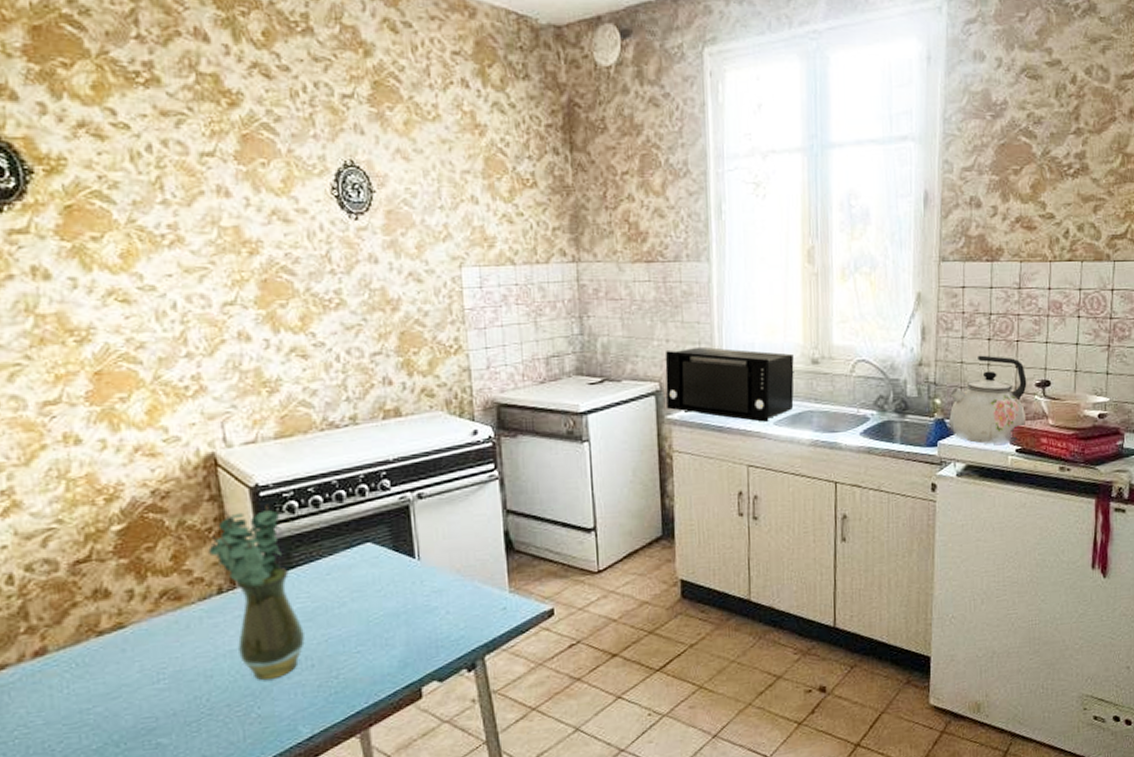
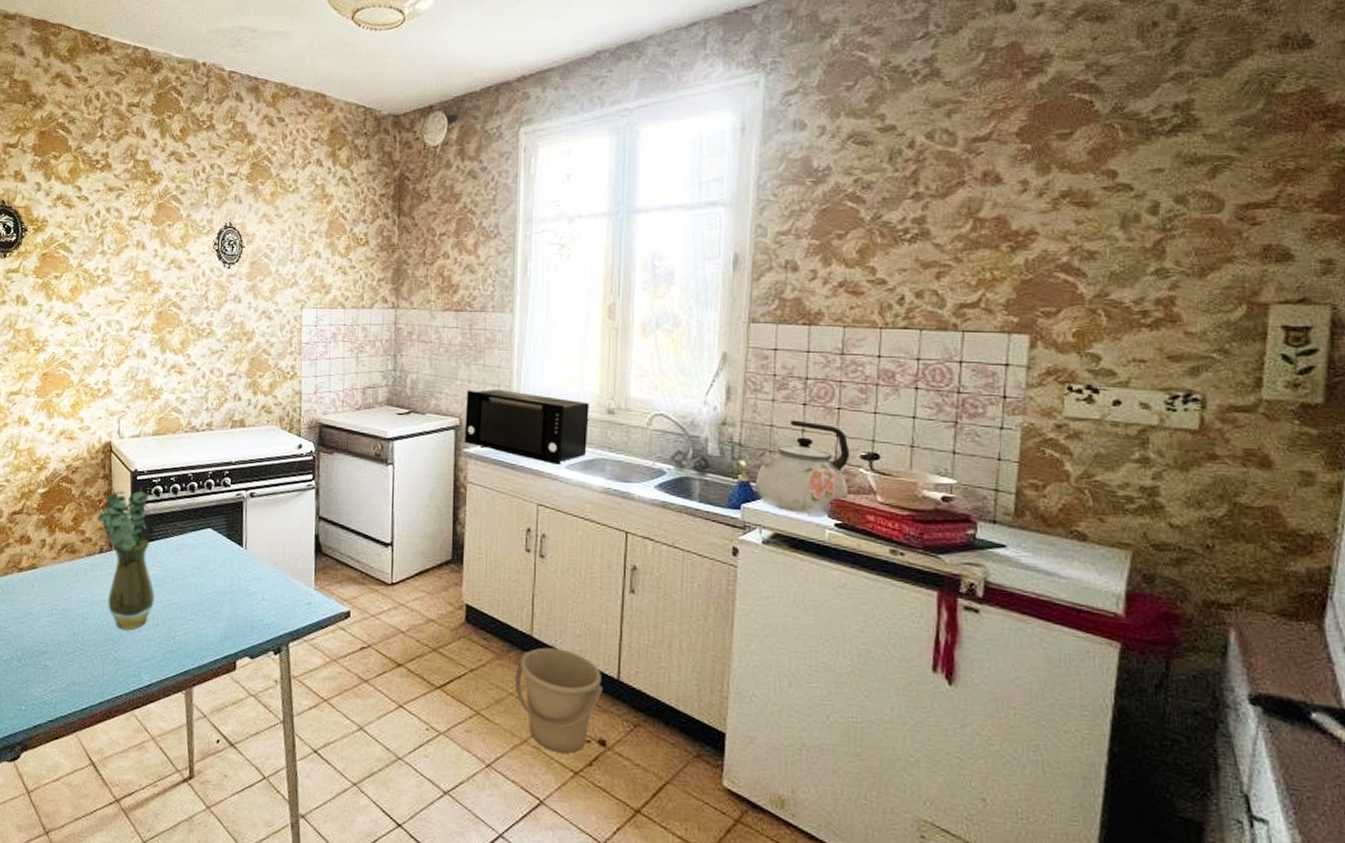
bucket: none [735,607,821,708] -> present [514,647,603,754]

